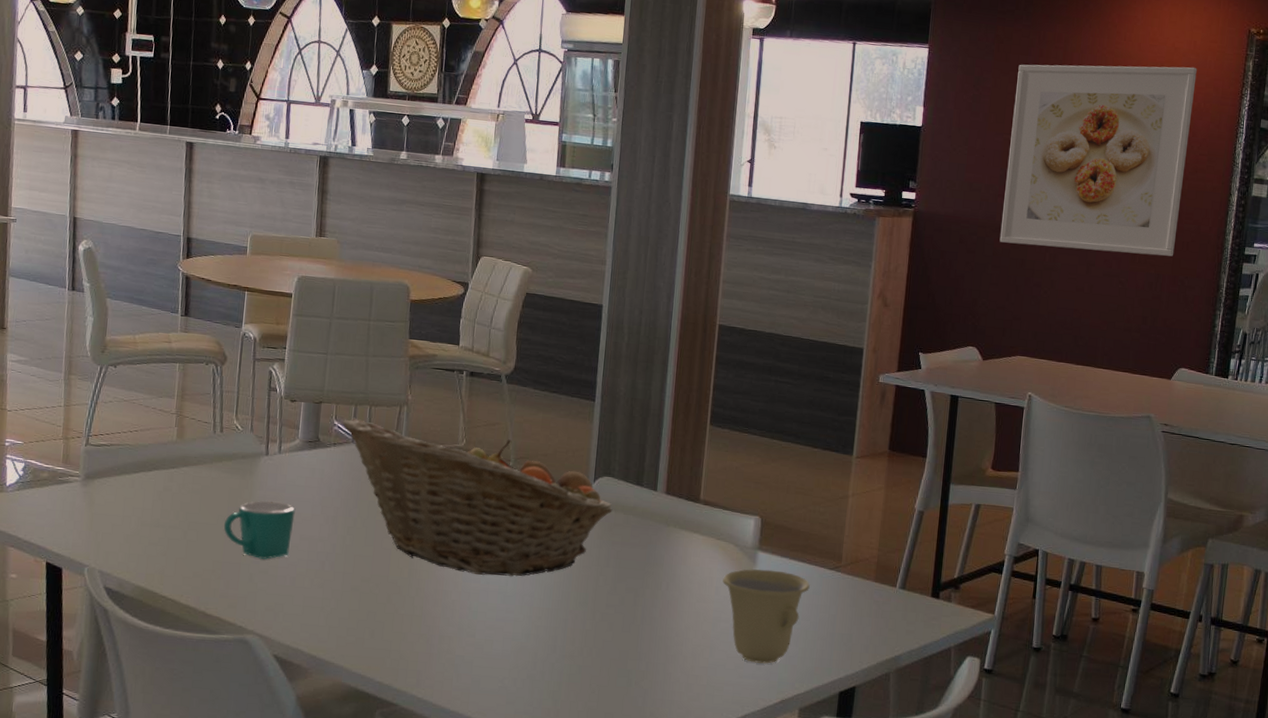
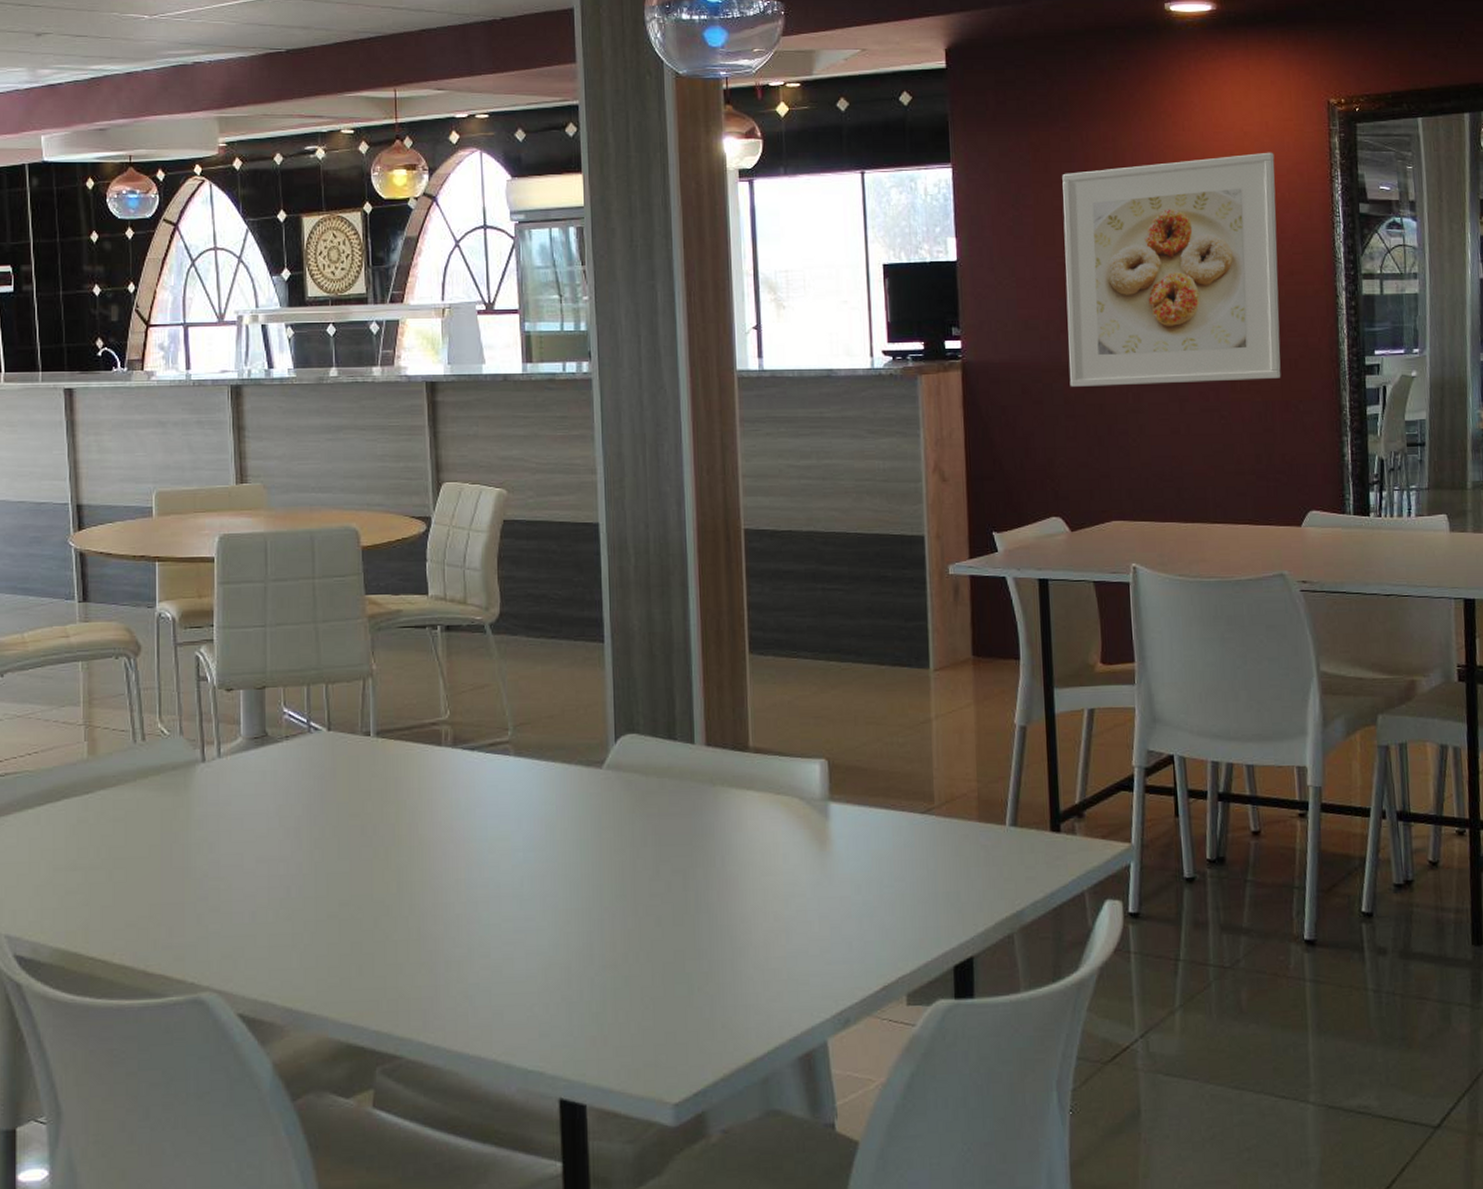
mug: present [223,500,295,559] -> none [158,818,246,894]
fruit basket: present [343,417,613,577] -> none [295,701,643,878]
cup: present [722,569,810,664] -> none [790,823,899,943]

